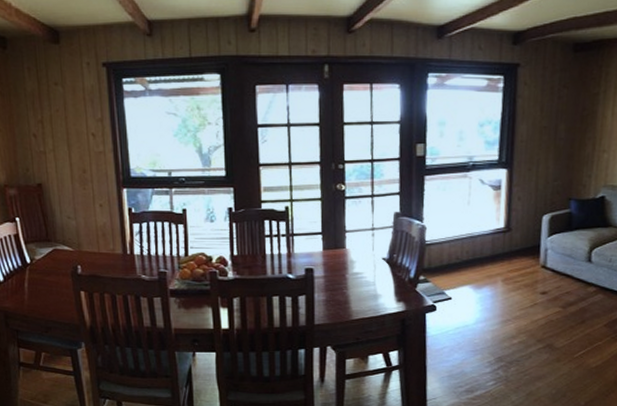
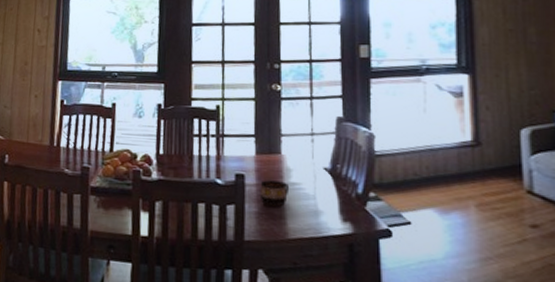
cup: none [327,272,353,294] -> present [259,180,290,207]

